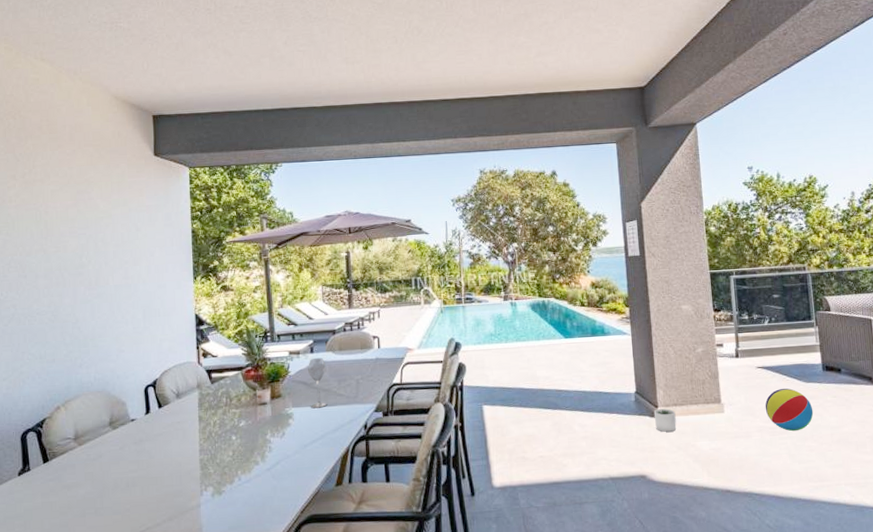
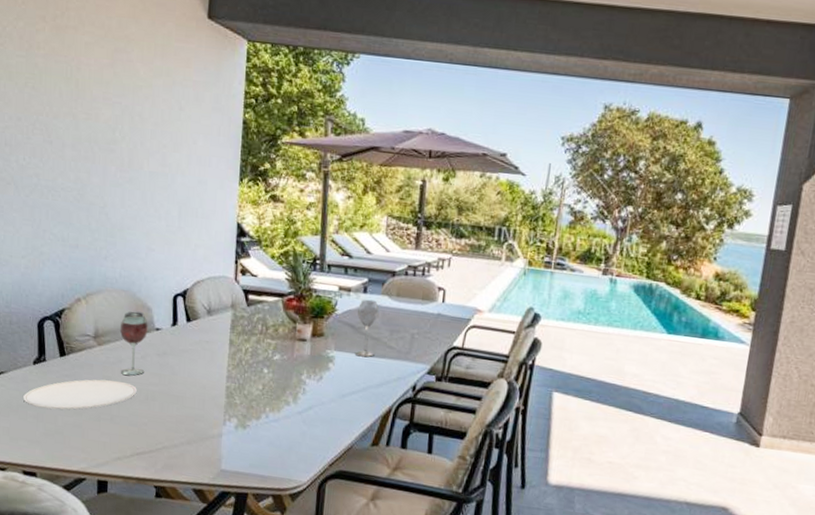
plate: none [10,474,118,516] -> present [23,379,137,410]
wineglass: none [97,408,124,468] -> present [119,311,148,376]
planter: present [653,408,677,432] -> none [753,437,782,467]

